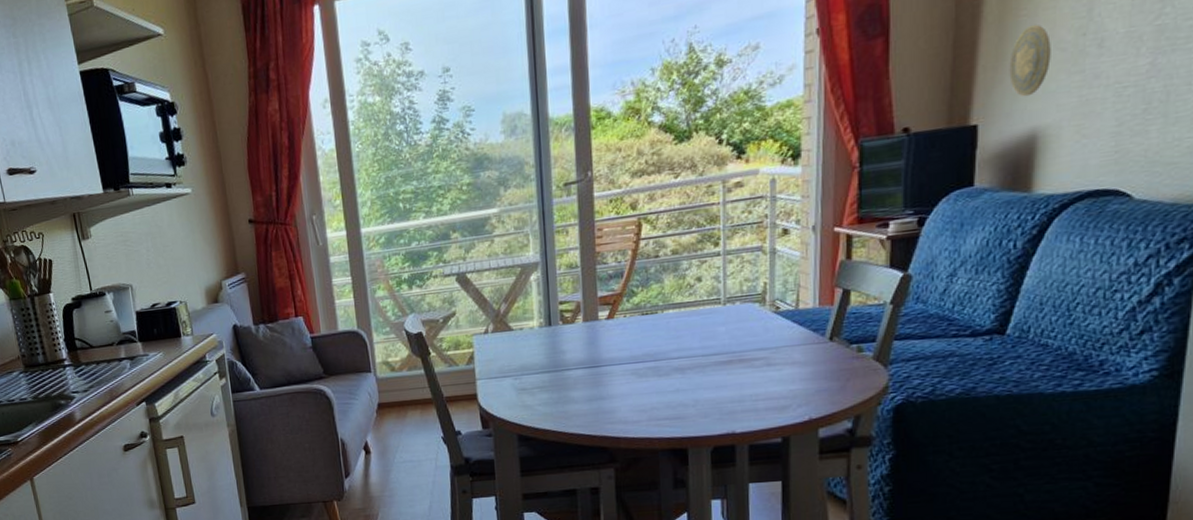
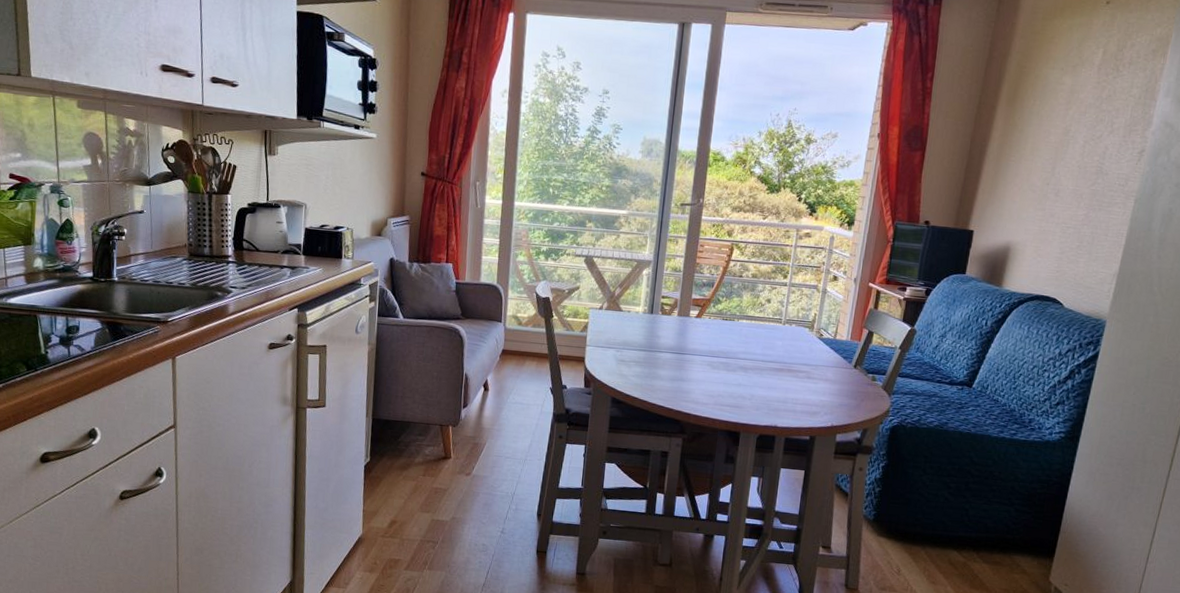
decorative plate: present [1009,24,1051,97] -> none [998,168,1027,219]

